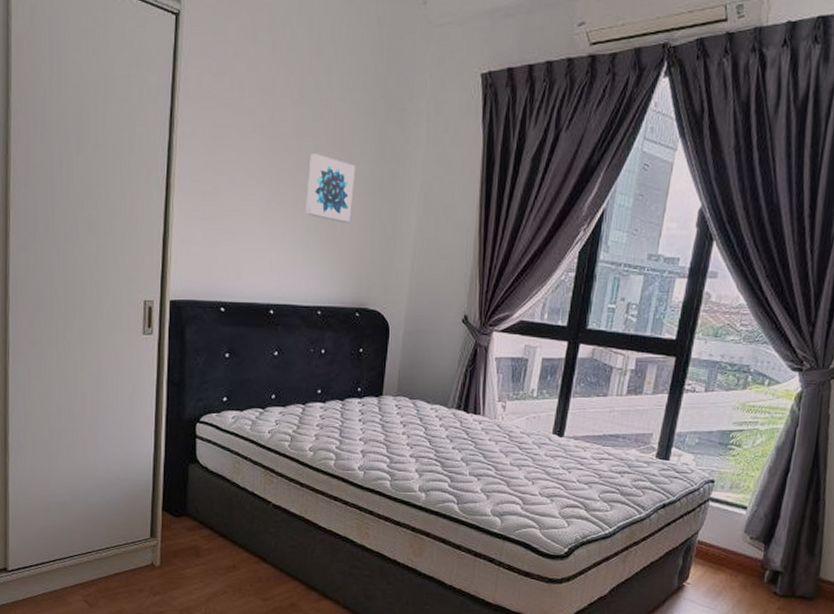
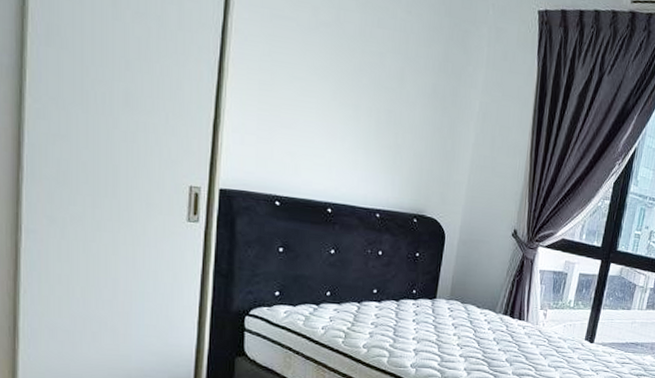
wall art: present [306,154,355,222] -> none [368,59,418,132]

